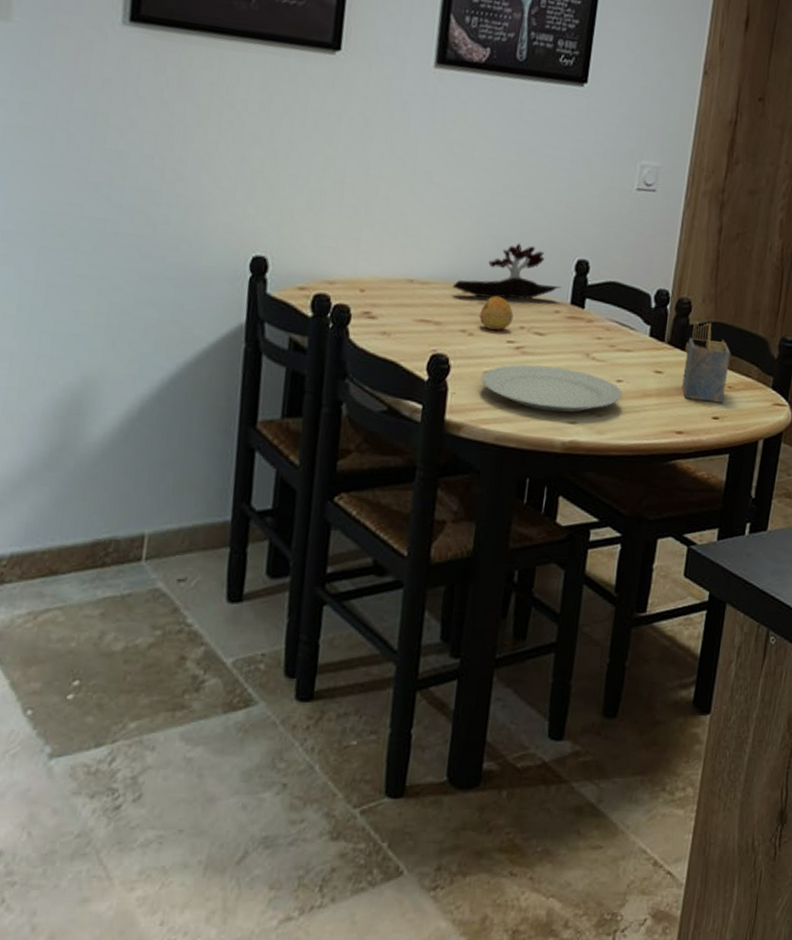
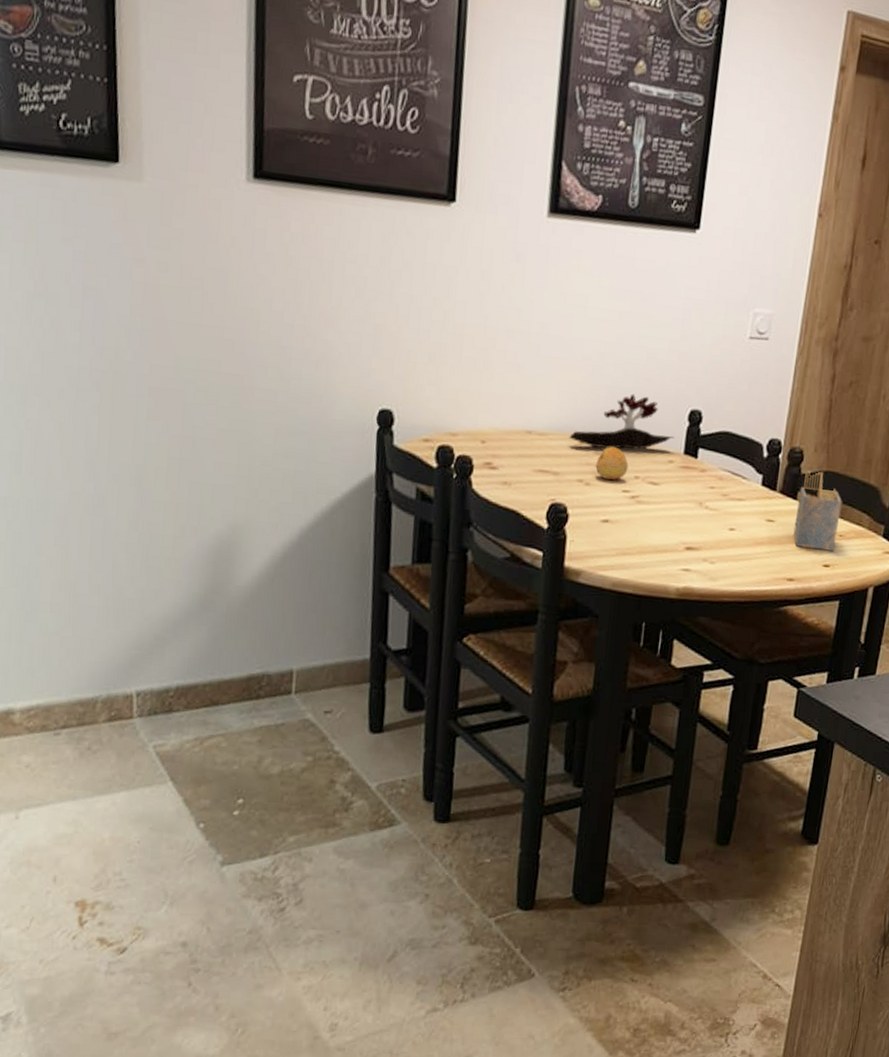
plate: present [481,364,622,413] -> none [598,513,735,560]

